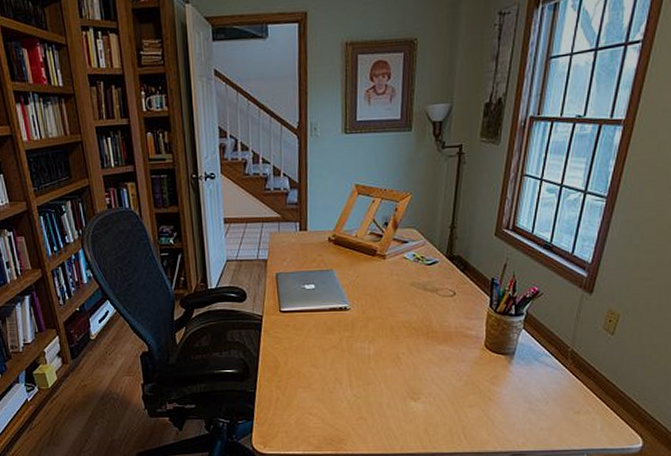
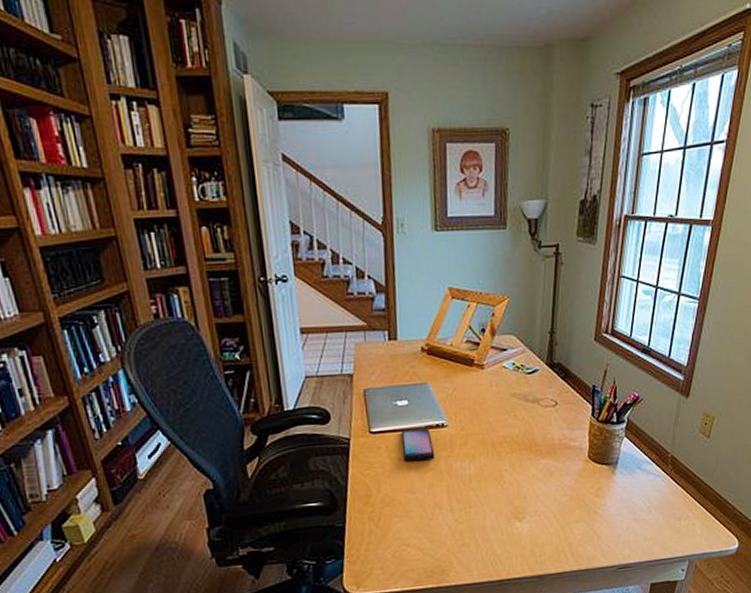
smartphone: none [307,310,337,339] -> present [400,428,435,461]

